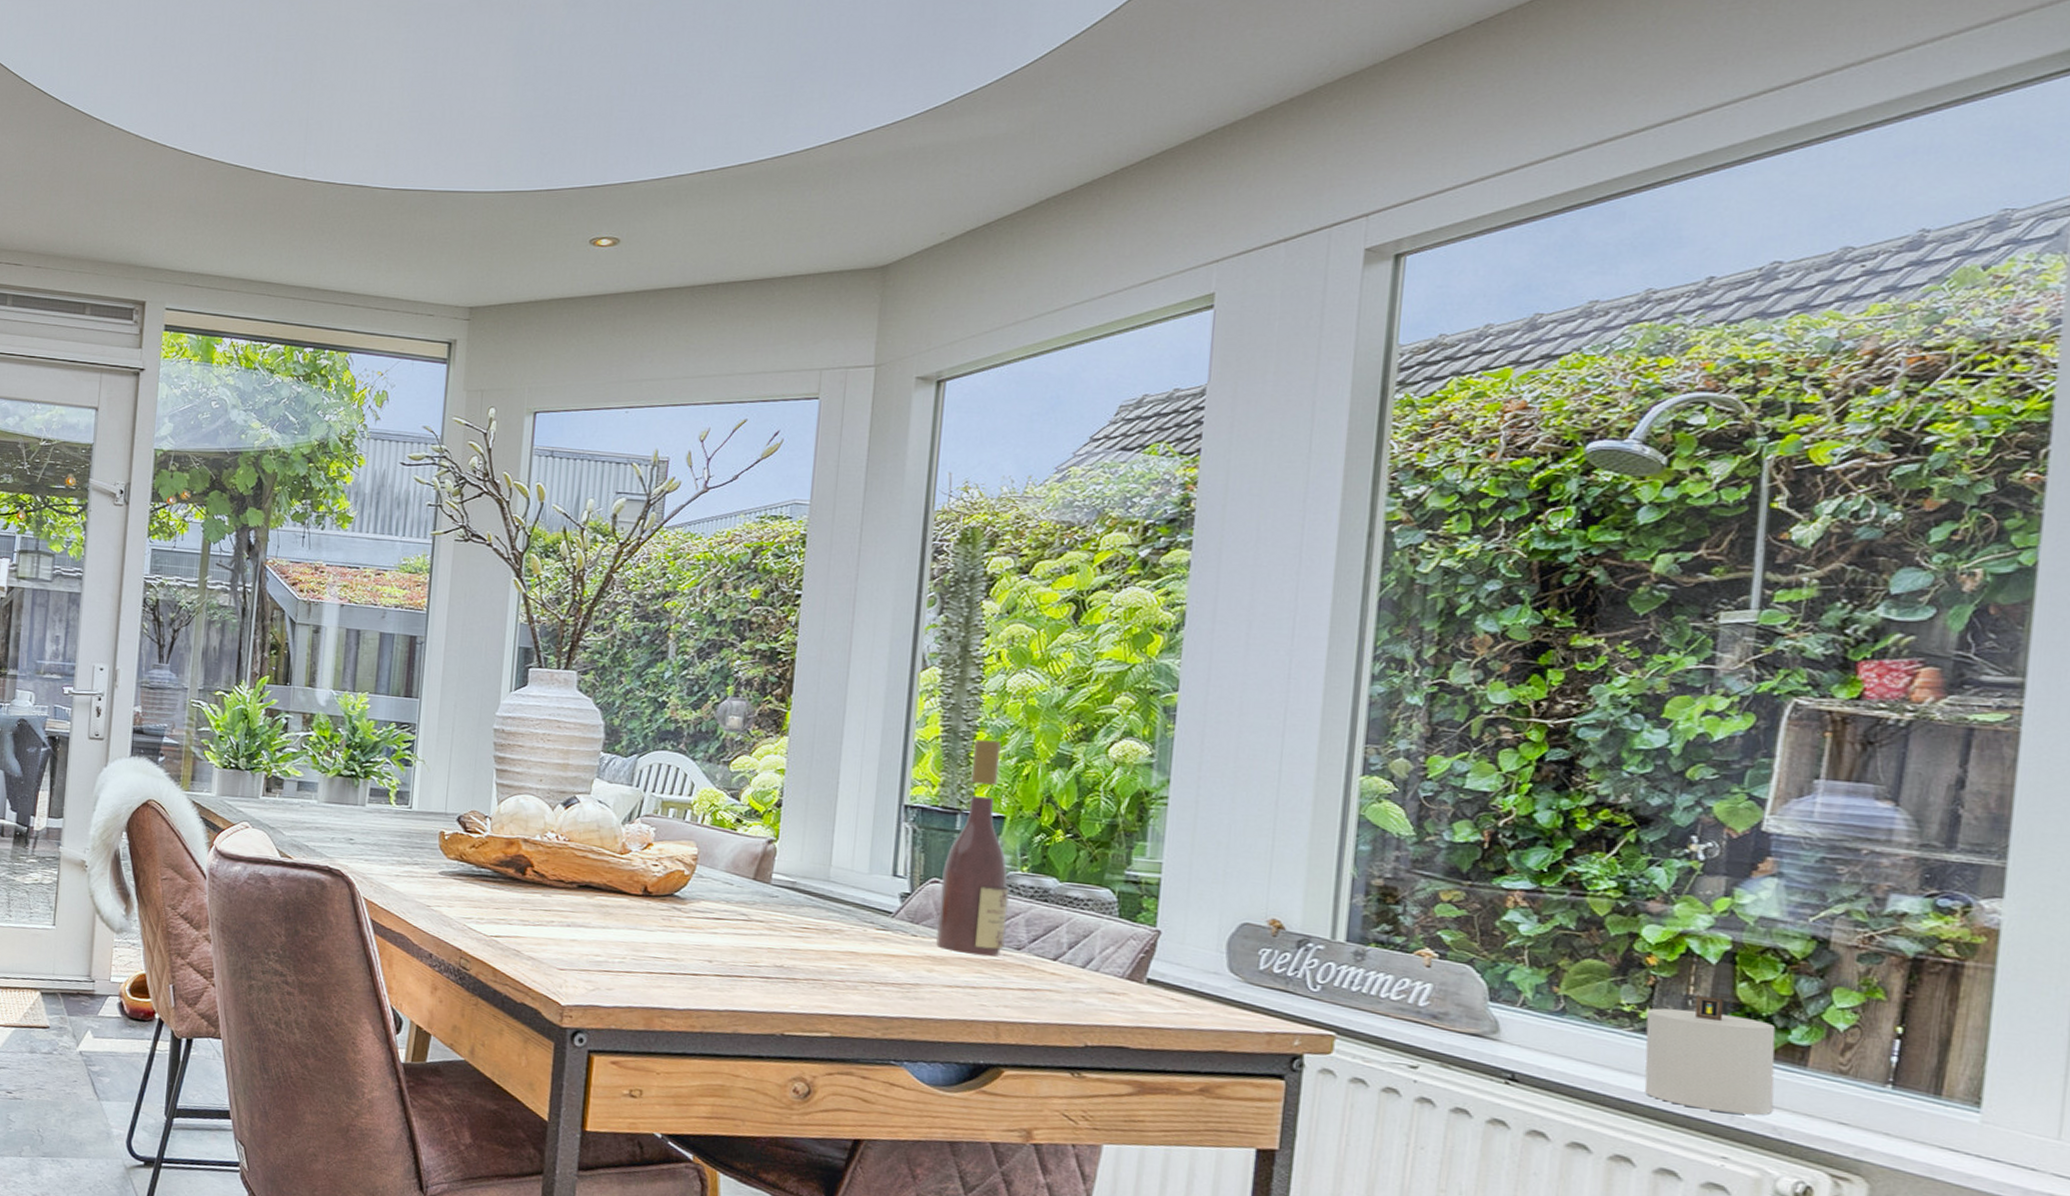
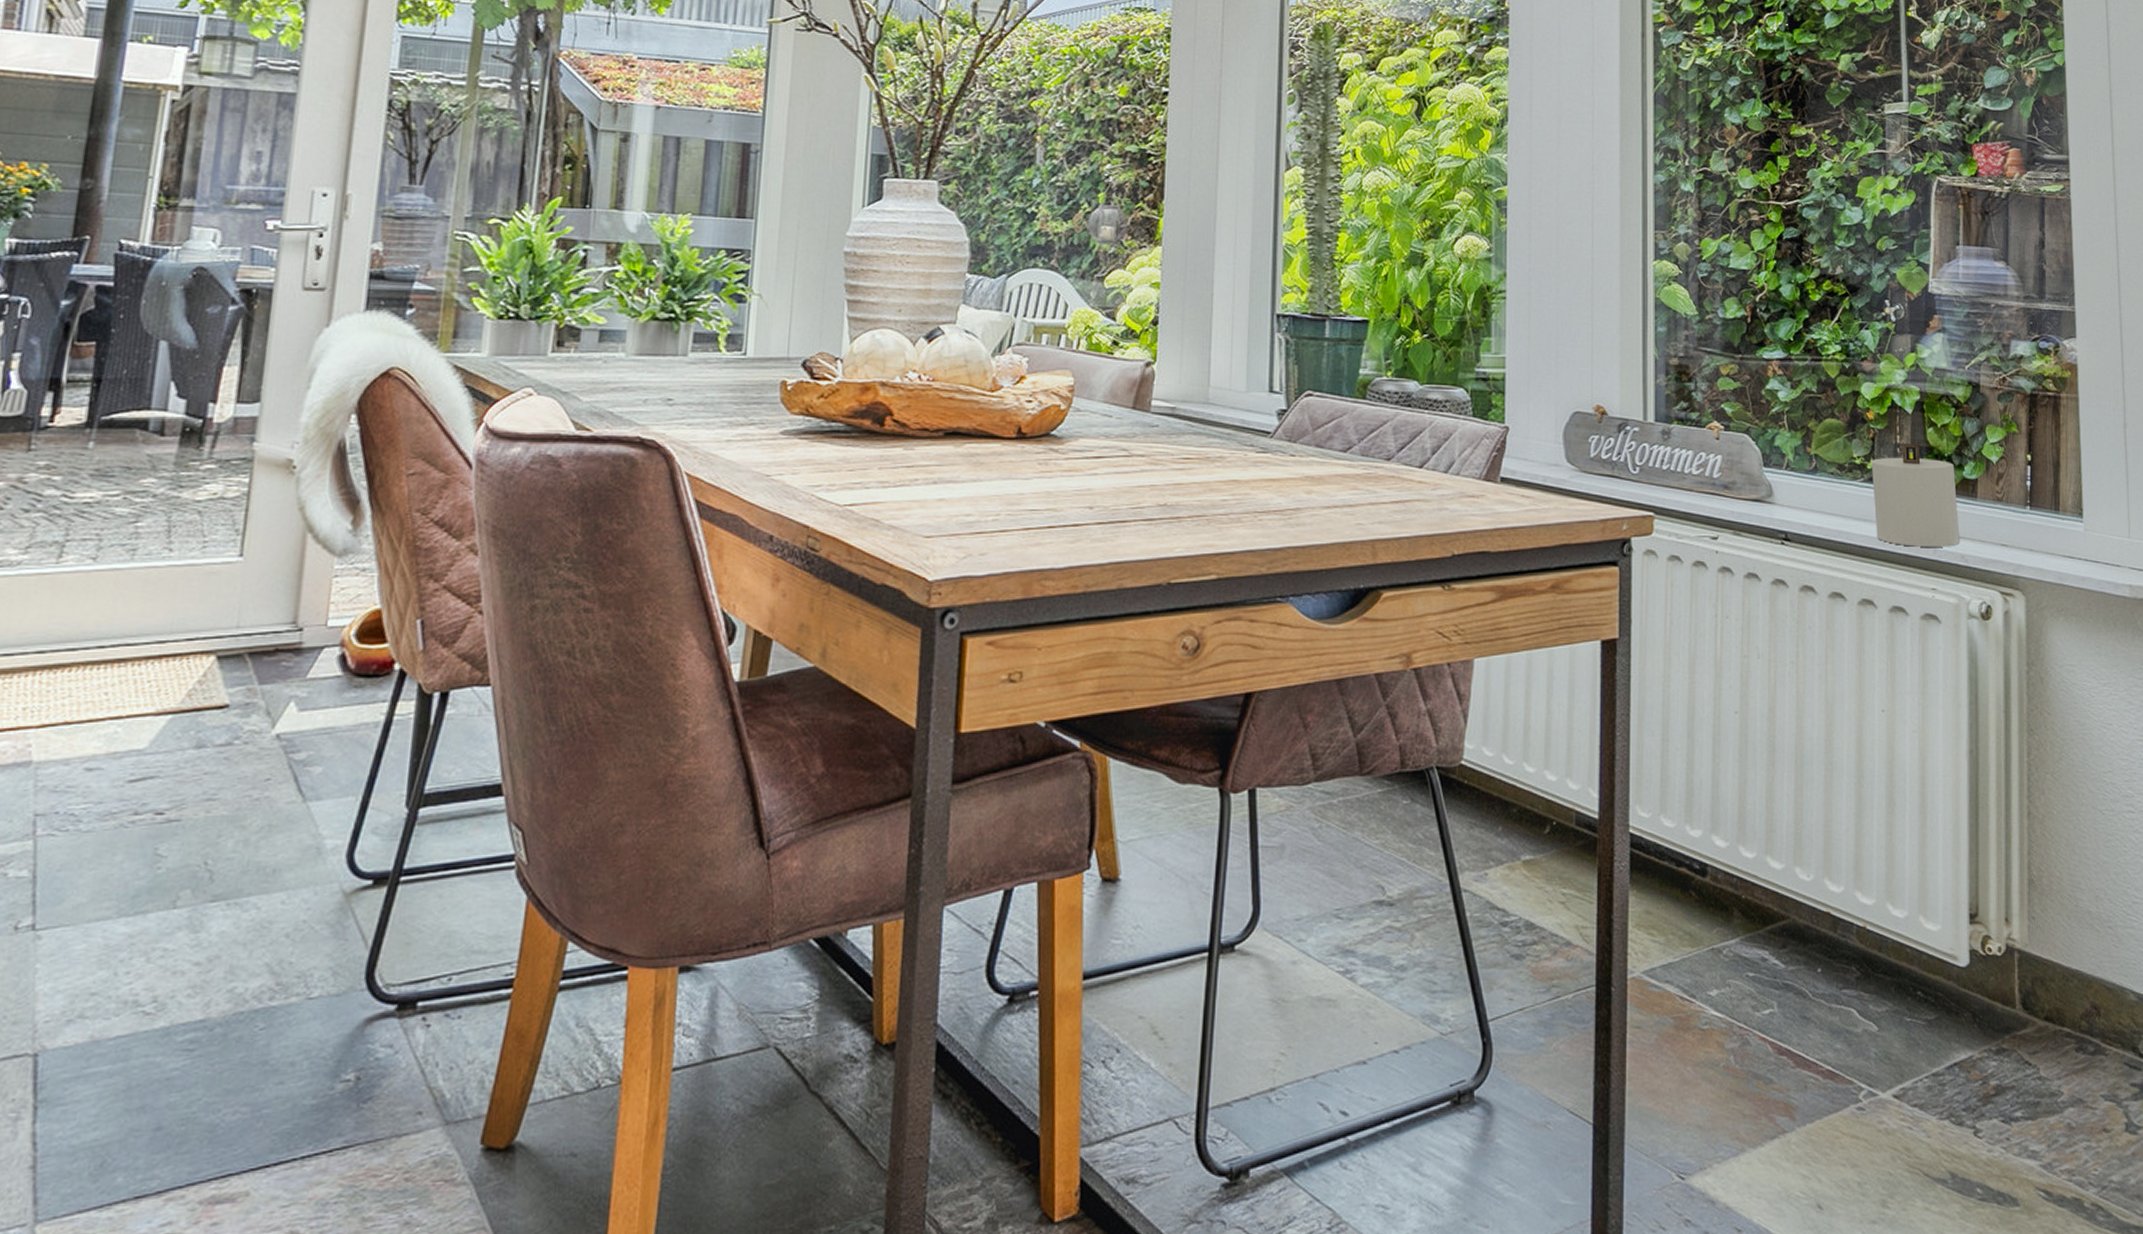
wine bottle: present [936,740,1009,957] -> none [1313,241,1377,471]

